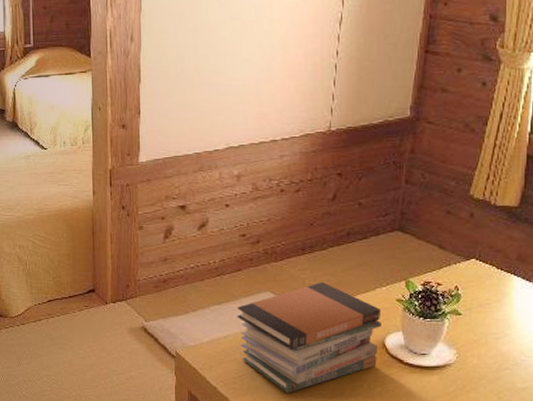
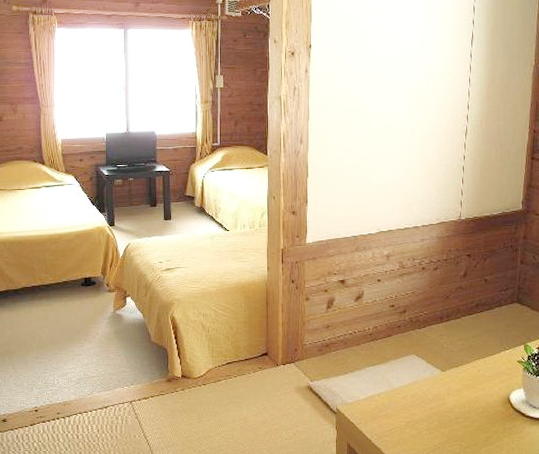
book stack: present [237,282,382,394] -> none [388,346,506,445]

